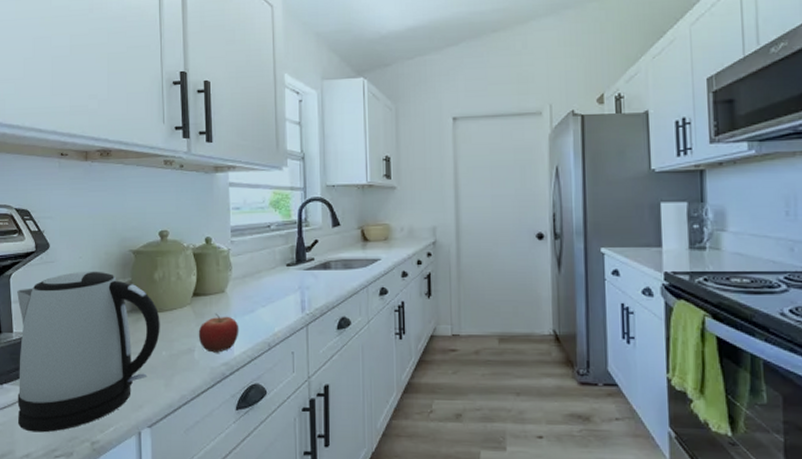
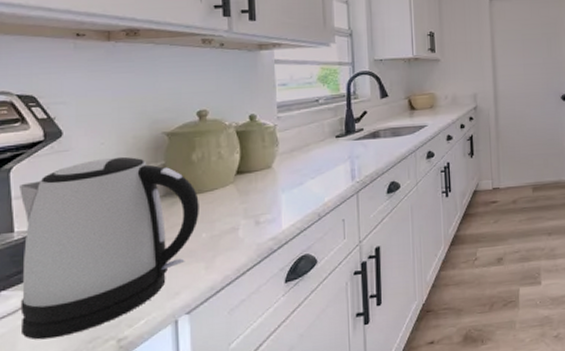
fruit: present [198,313,239,353] -> none [242,189,288,229]

